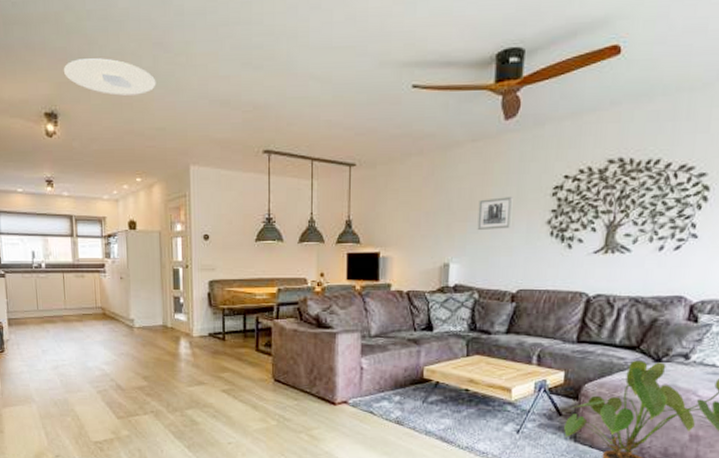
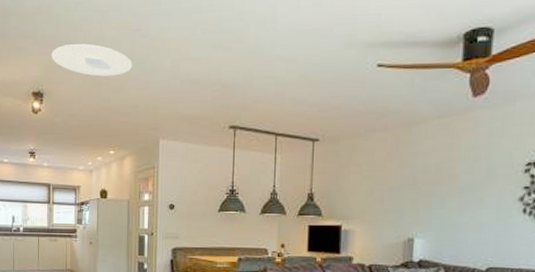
wall art: present [477,197,513,230] -> none [444,173,482,205]

